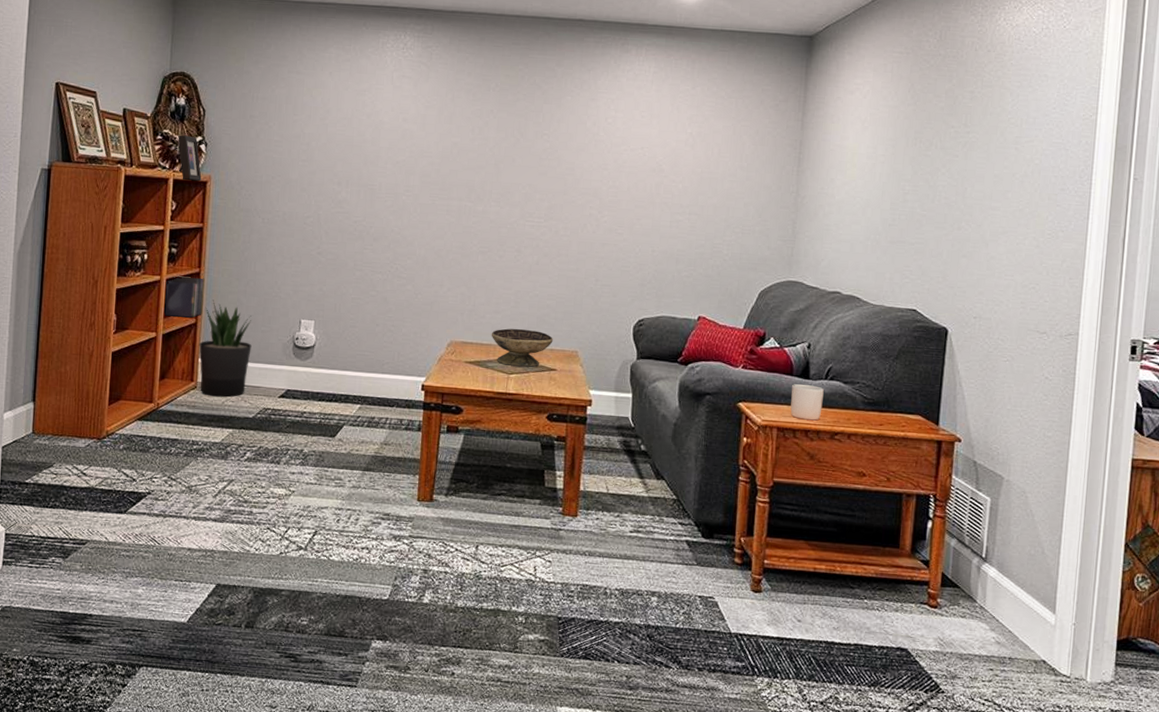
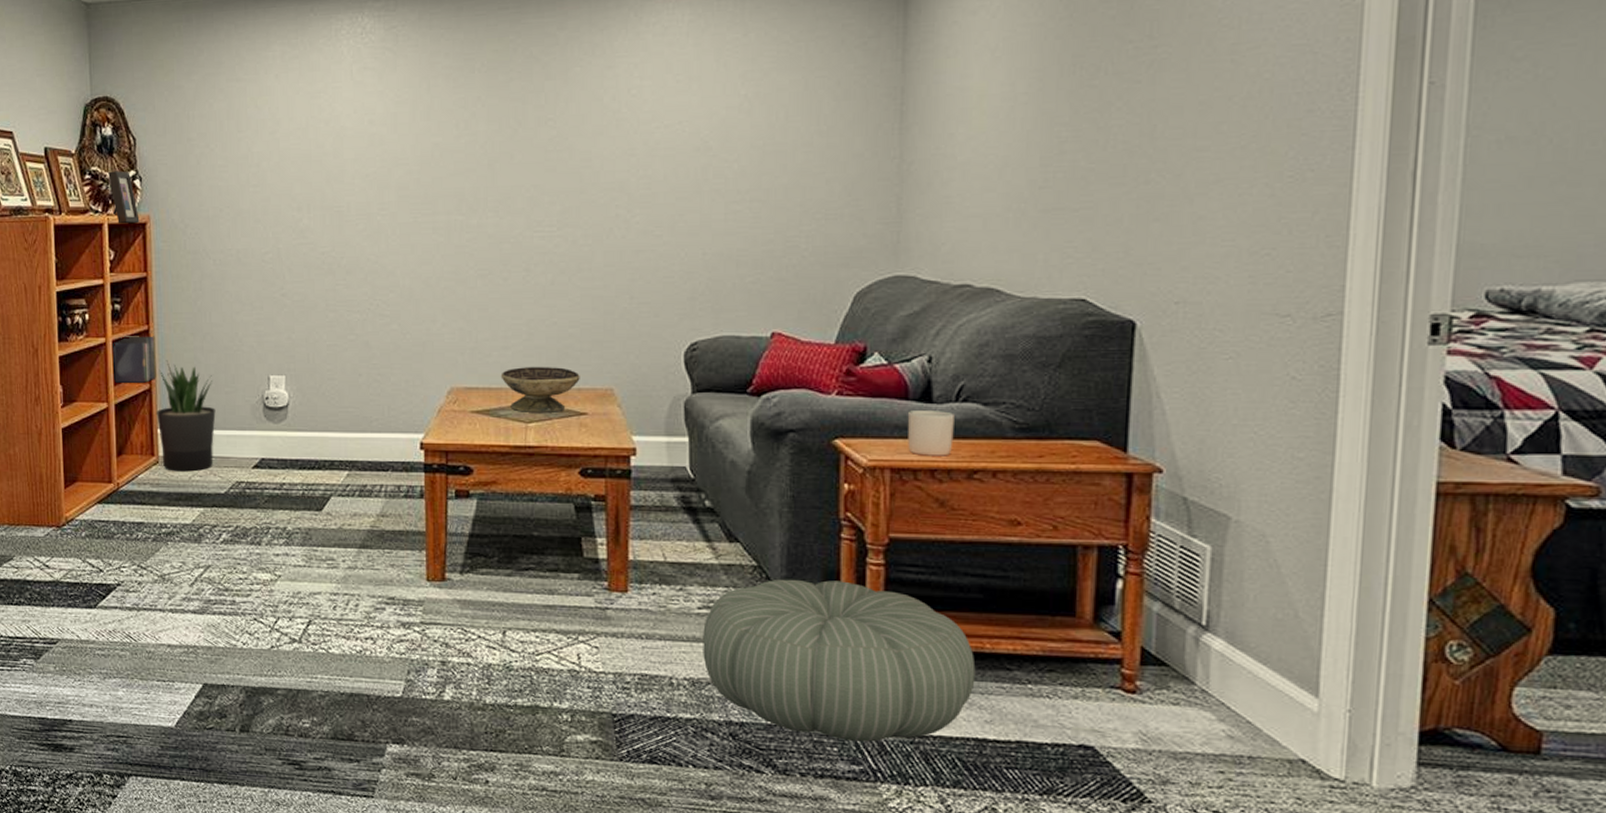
pouf: none [631,511,829,644] -> present [703,579,976,742]

